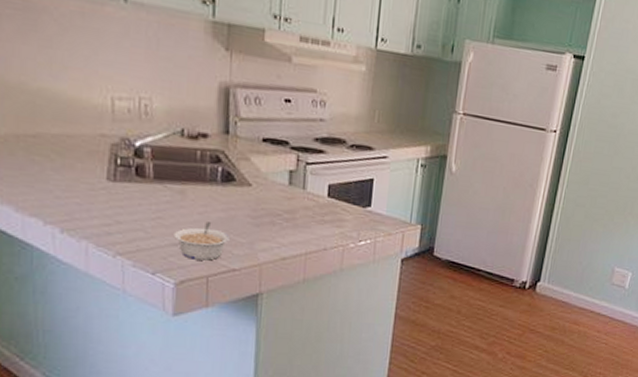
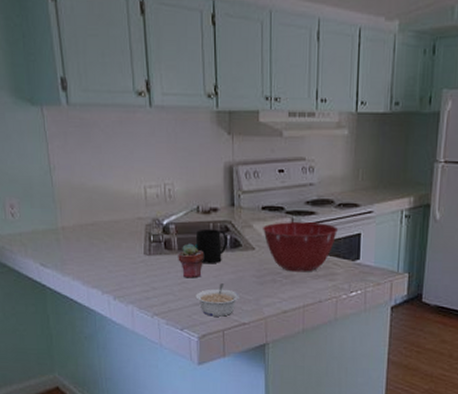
potted succulent: none [153,171,188,214] -> present [178,243,205,279]
mug: none [176,156,219,199] -> present [195,229,227,264]
mixing bowl: none [262,157,350,216] -> present [263,222,339,272]

